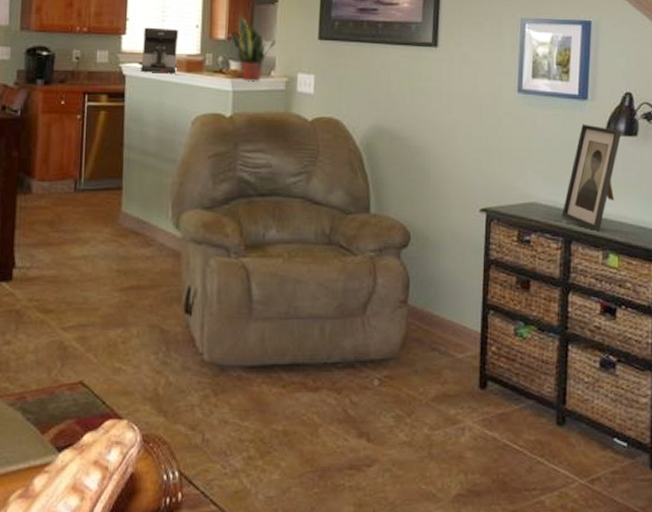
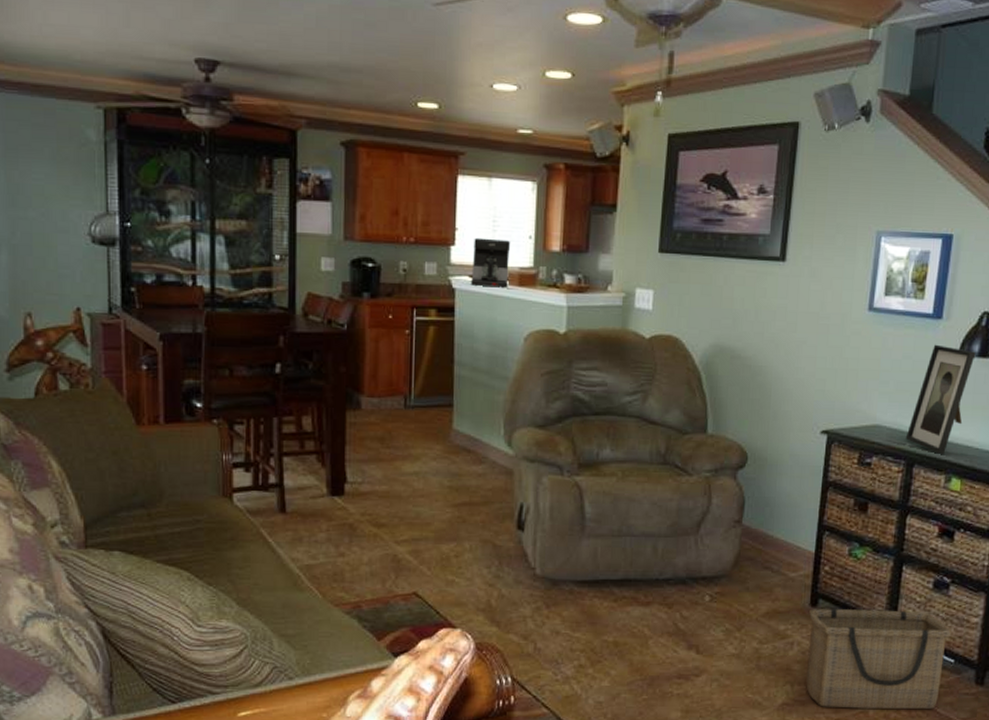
potted plant: present [232,14,277,82] -> none [567,225,615,297]
basket: none [478,391,623,499] -> present [806,609,952,710]

